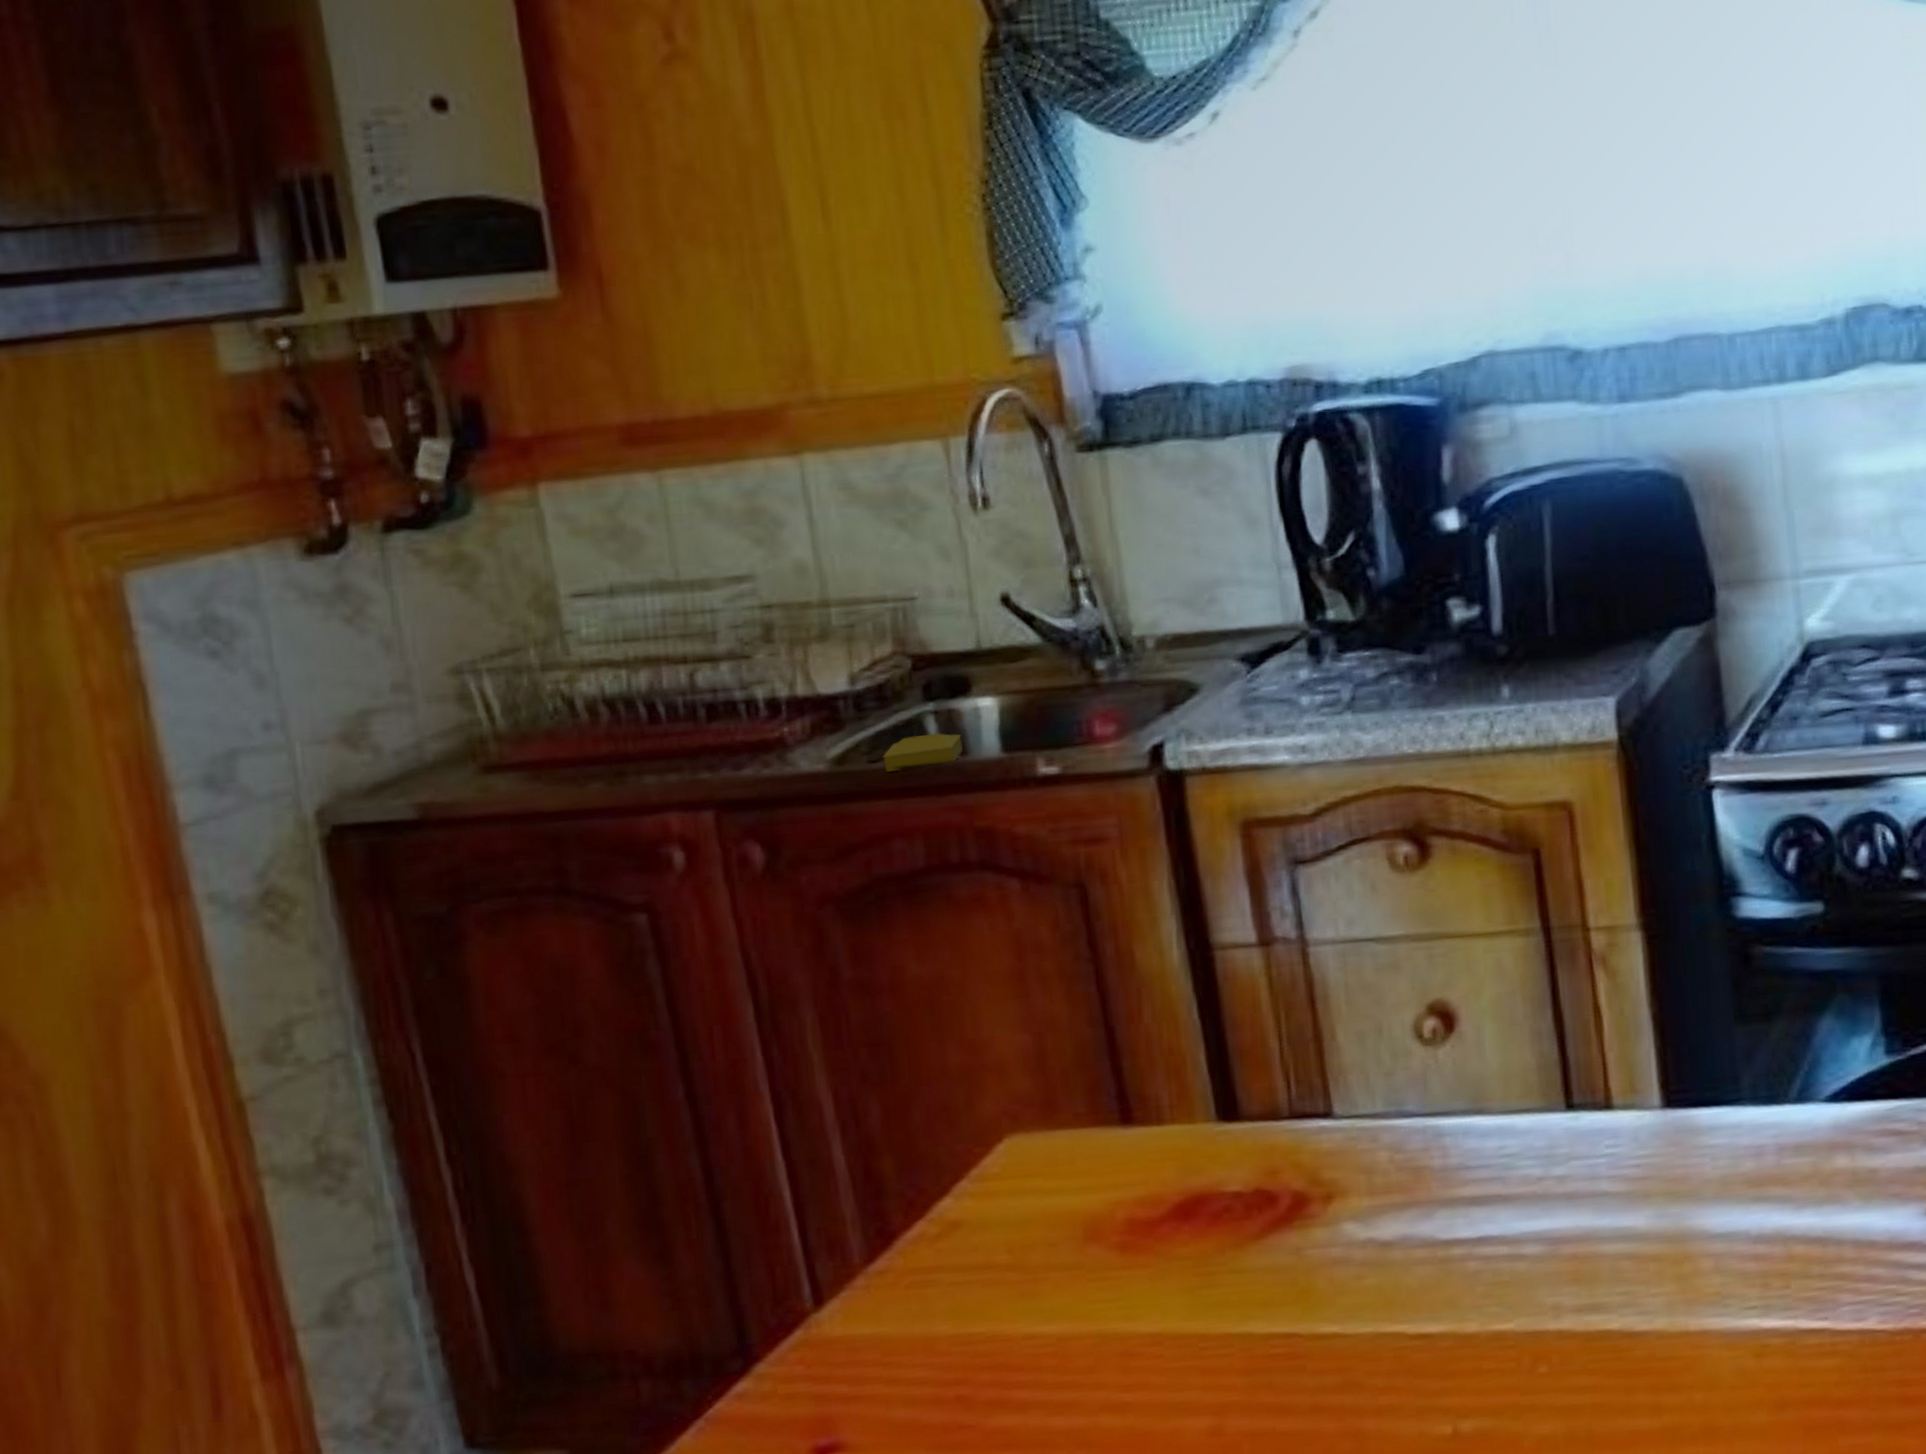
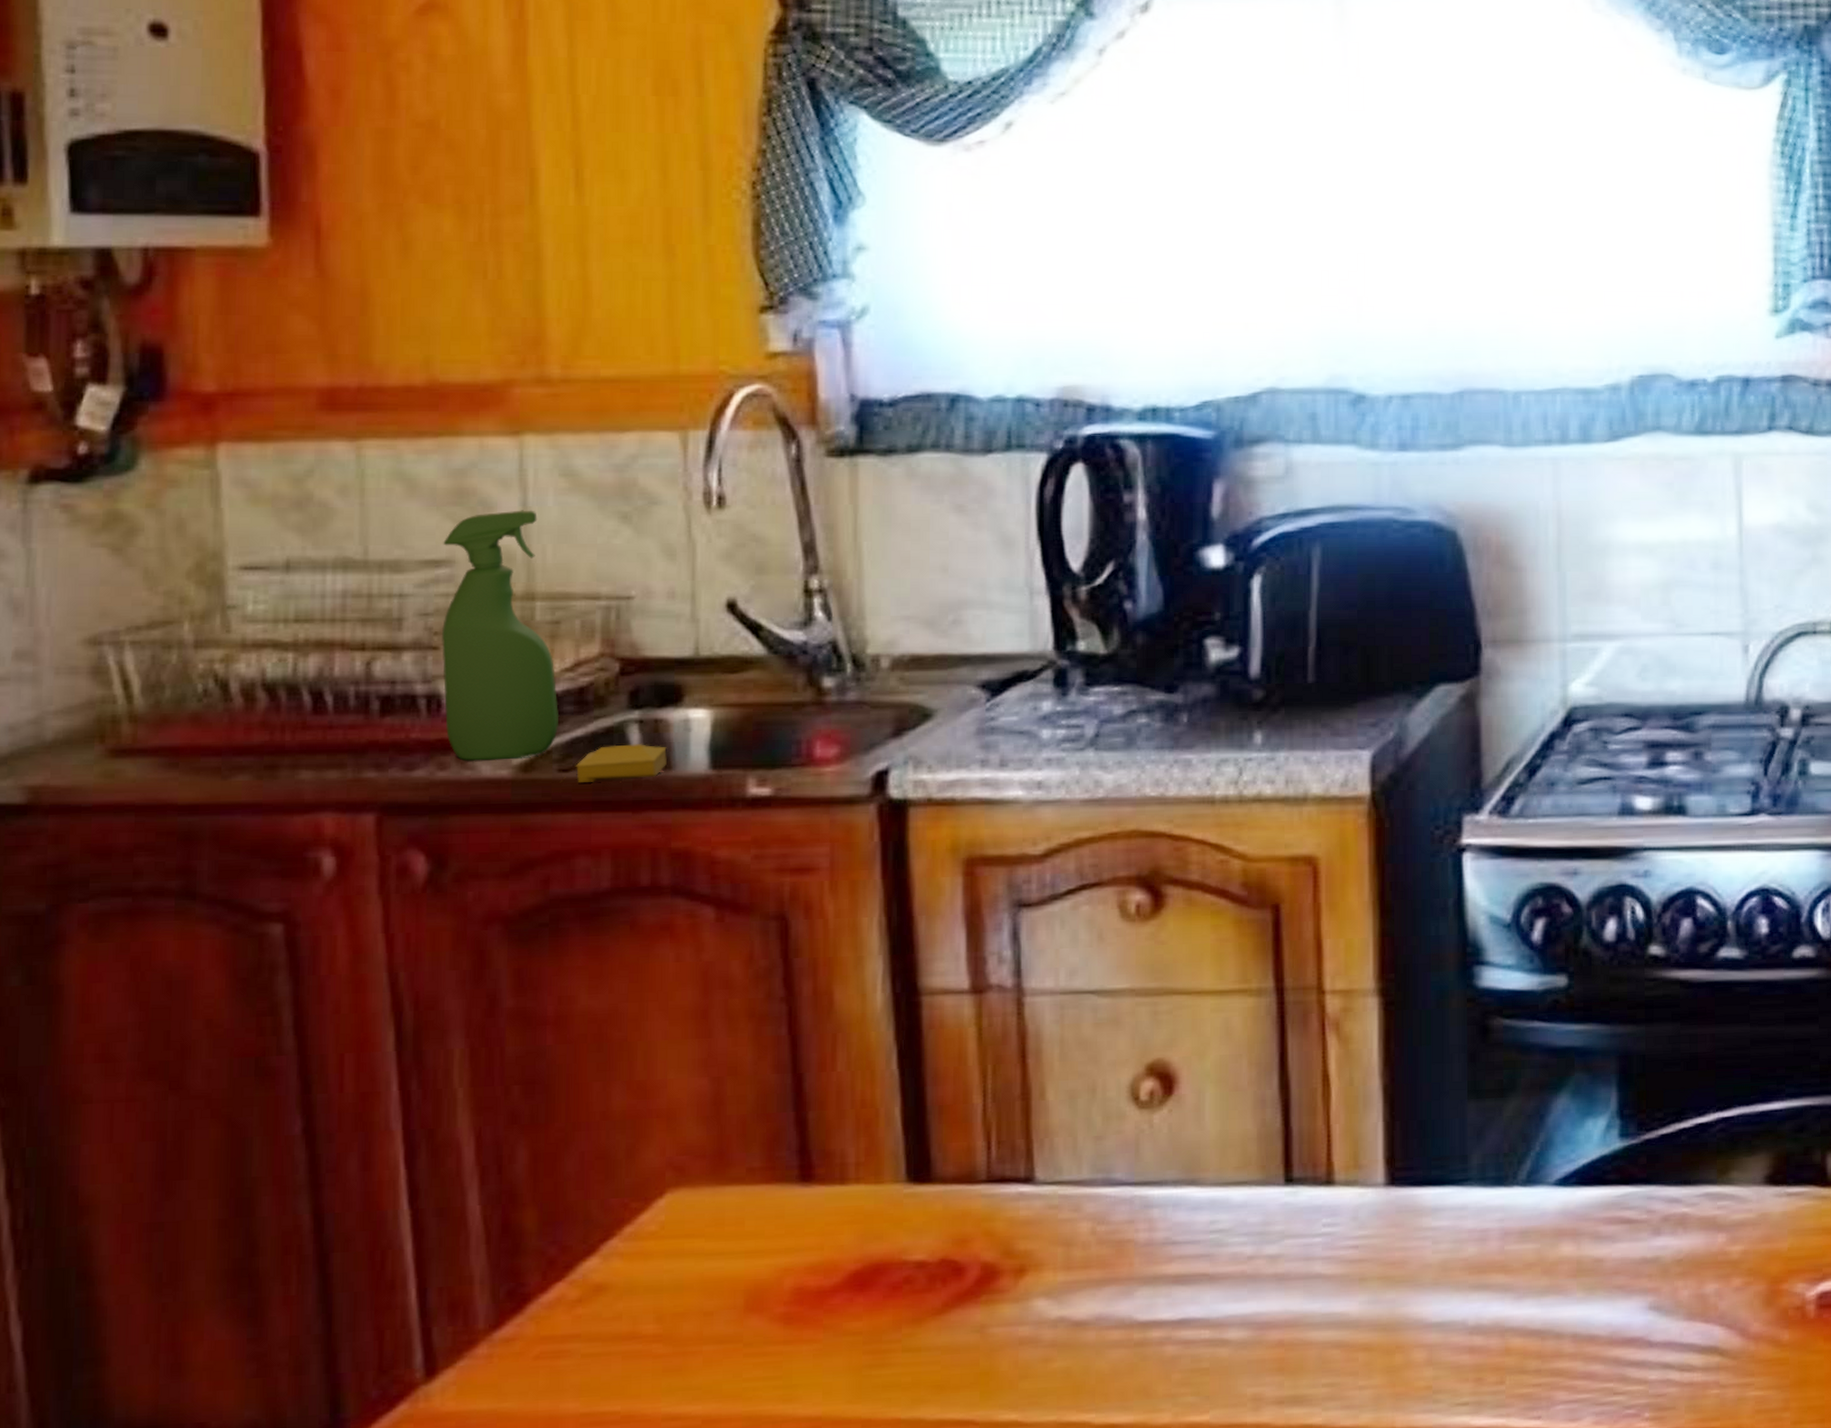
spray bottle: none [743,523,863,760] -> present [442,510,560,763]

